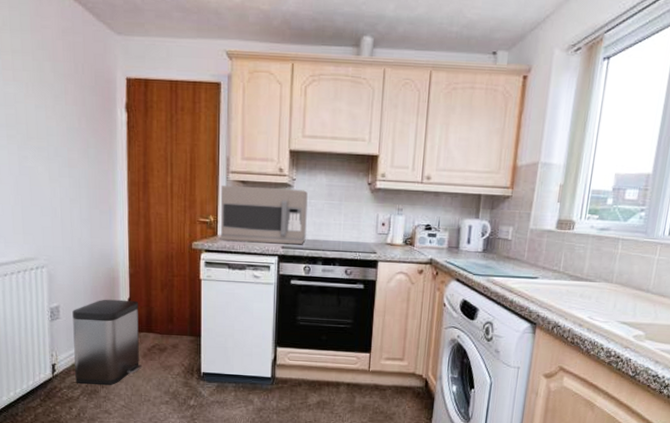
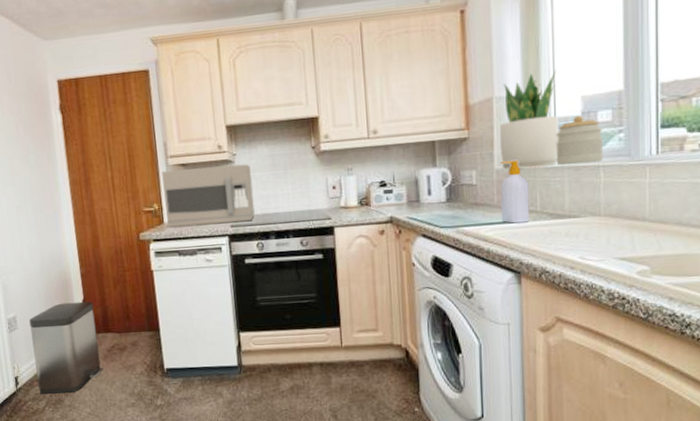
soap bottle: none [527,222,557,280] -> present [500,160,530,224]
planter: none [536,146,598,232] -> present [499,70,559,170]
jar: none [583,190,629,236] -> present [555,115,604,166]

